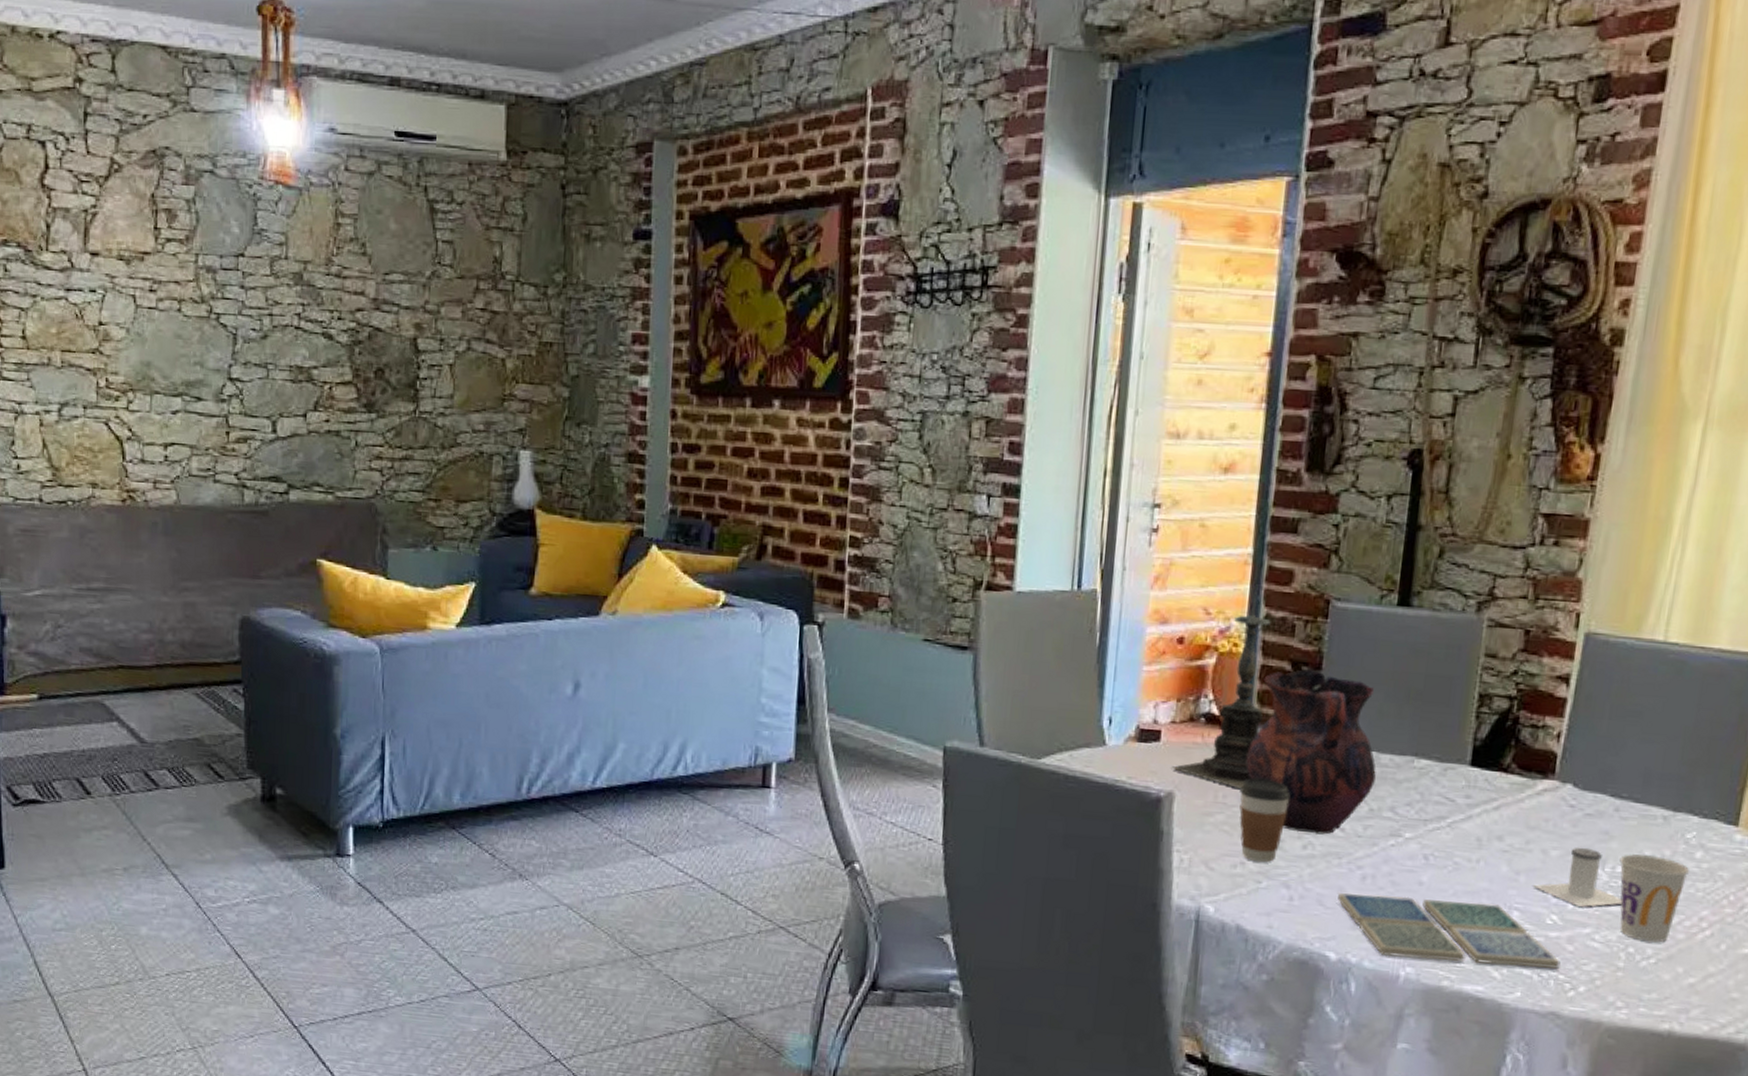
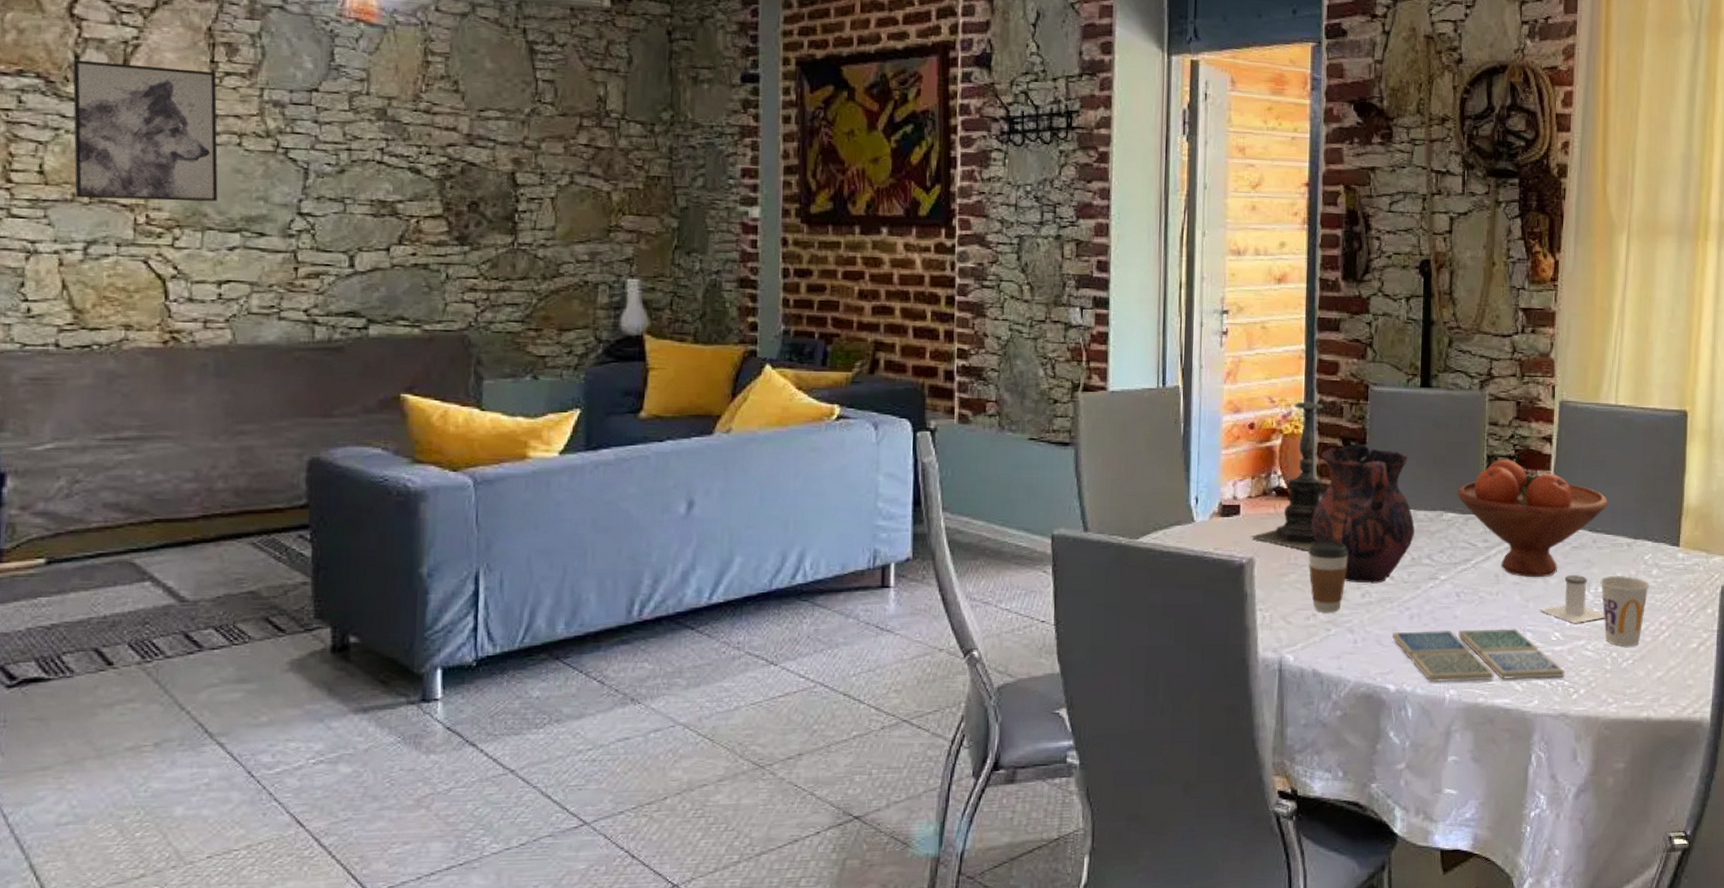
wall art: none [45,229,163,366] -> present [72,59,218,202]
fruit bowl: none [1434,700,1641,847] -> present [1456,459,1608,578]

